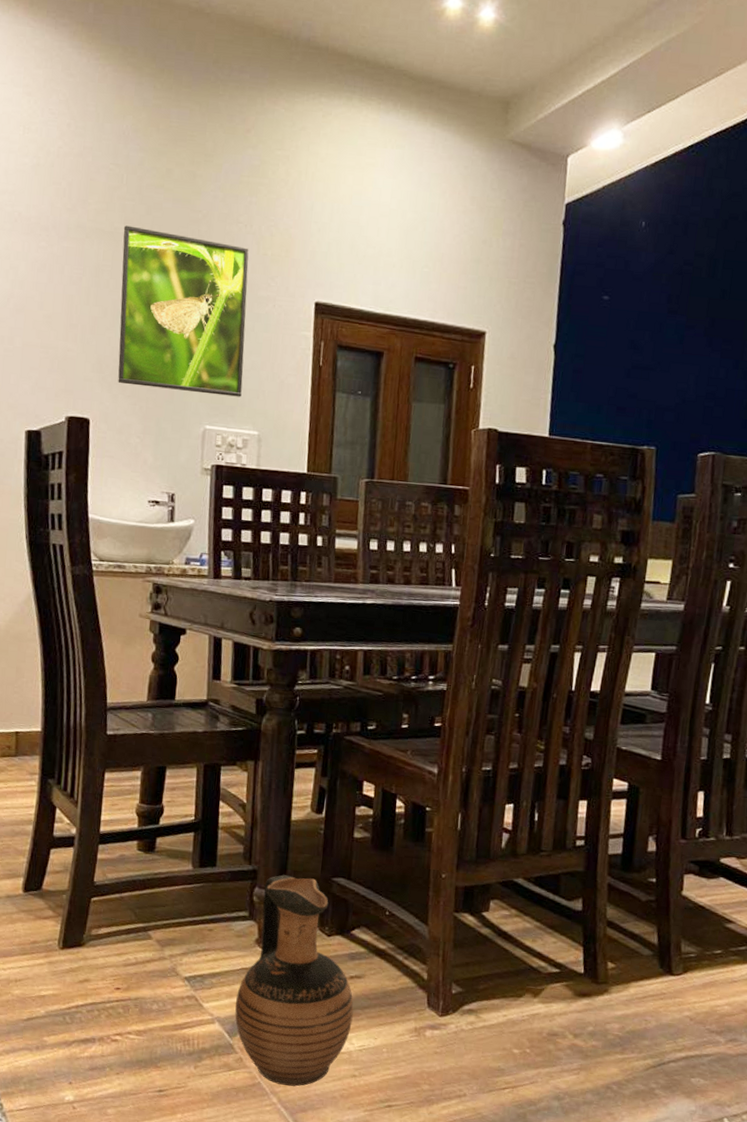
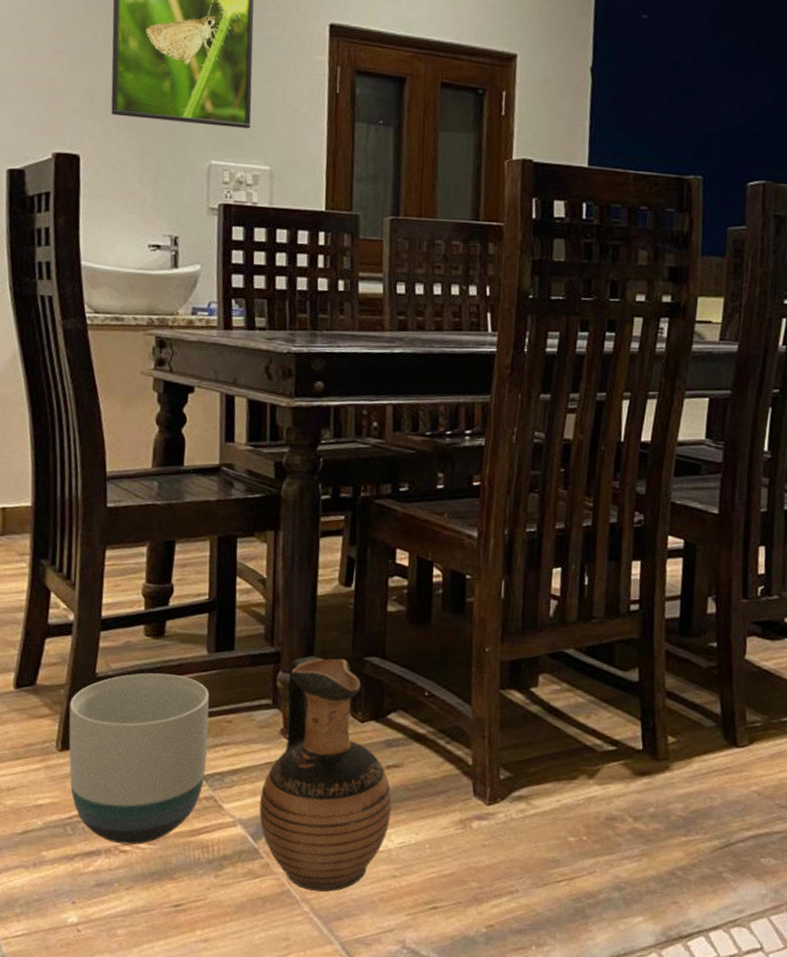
planter: none [69,883,193,1035] -> present [69,673,209,845]

